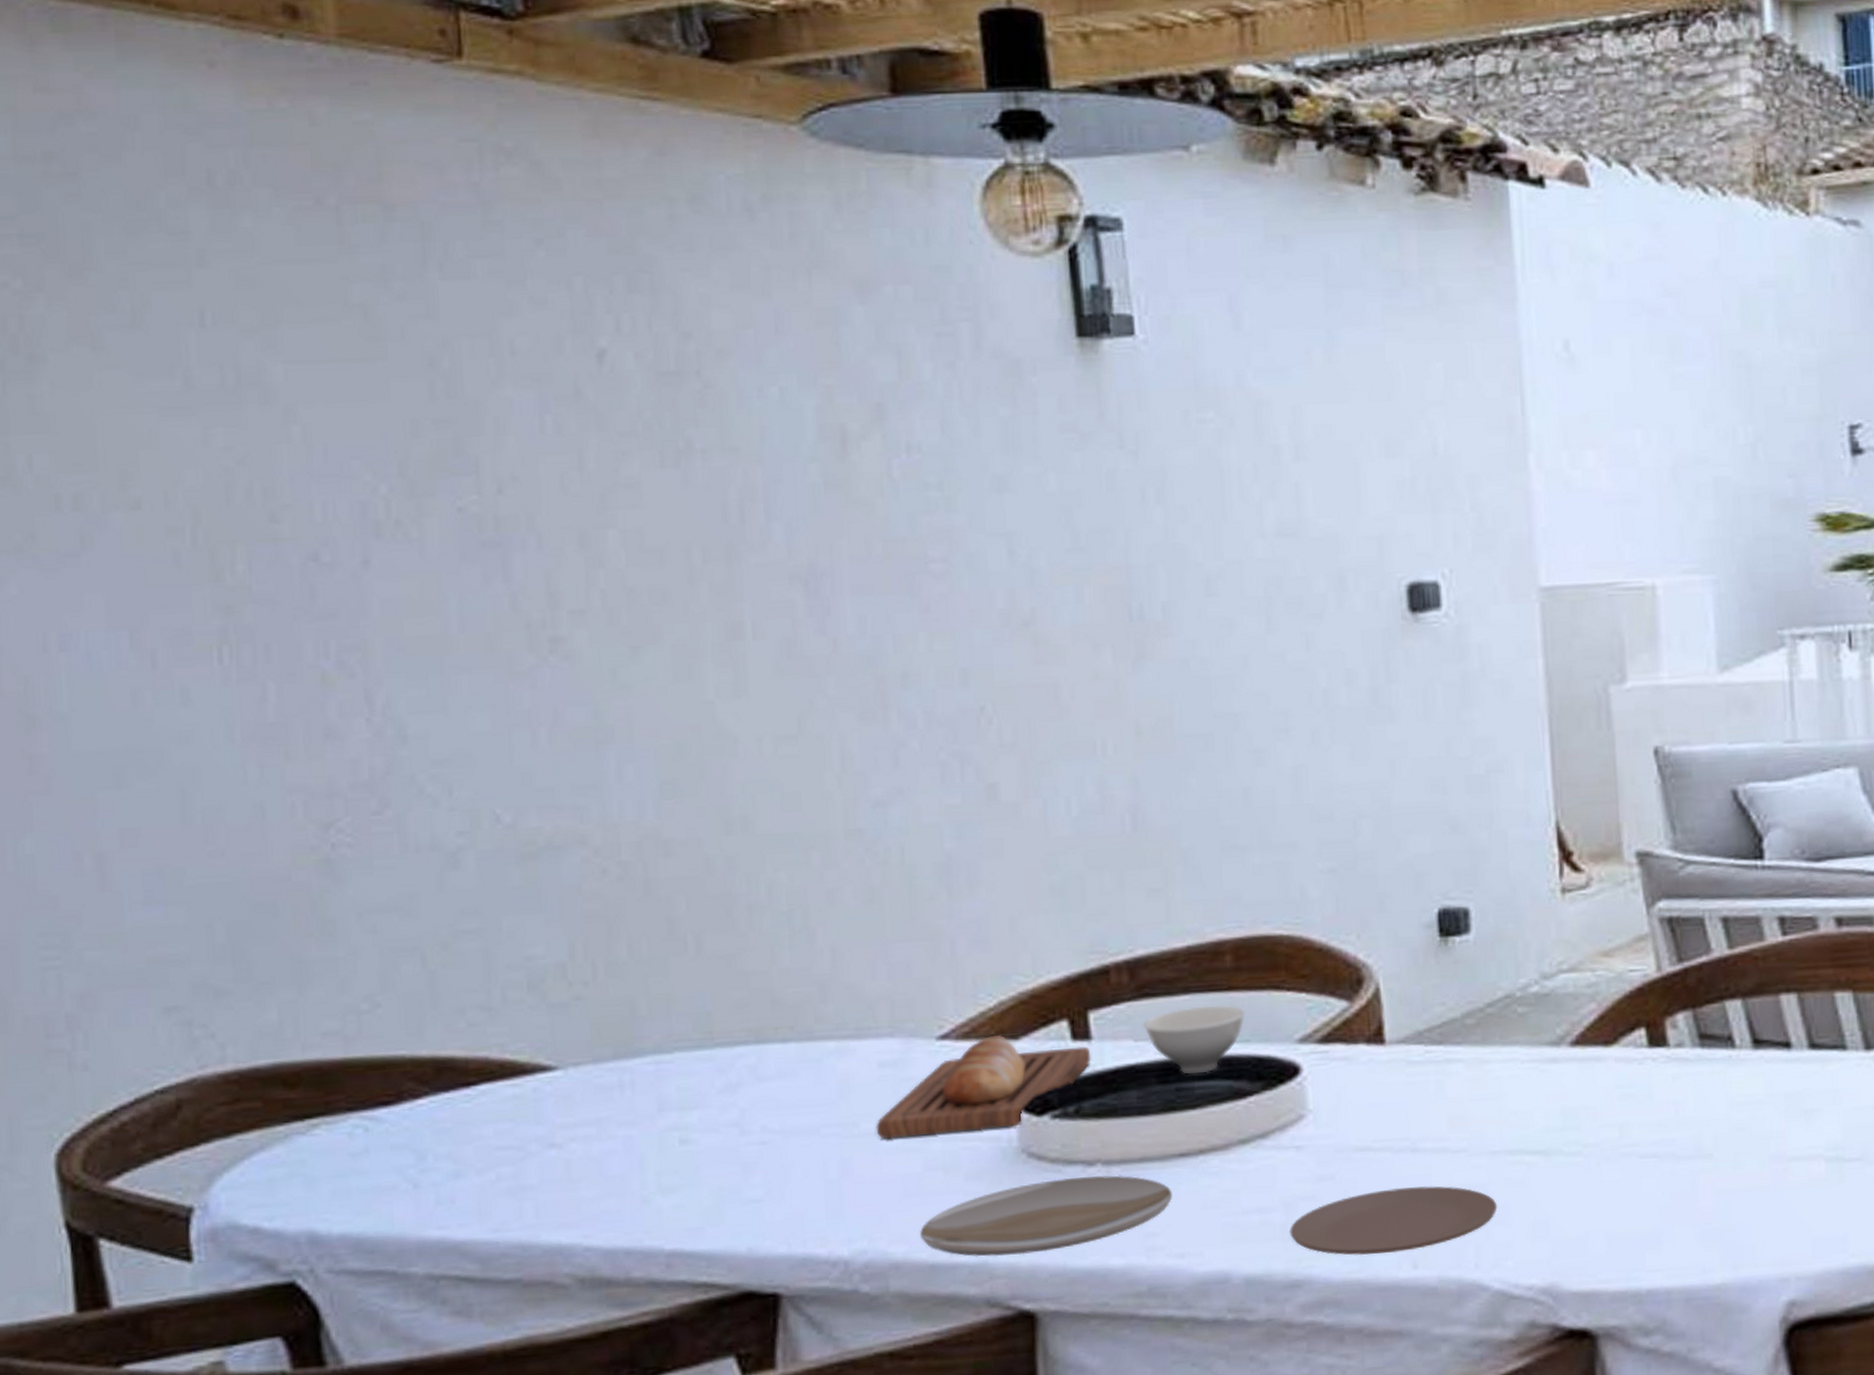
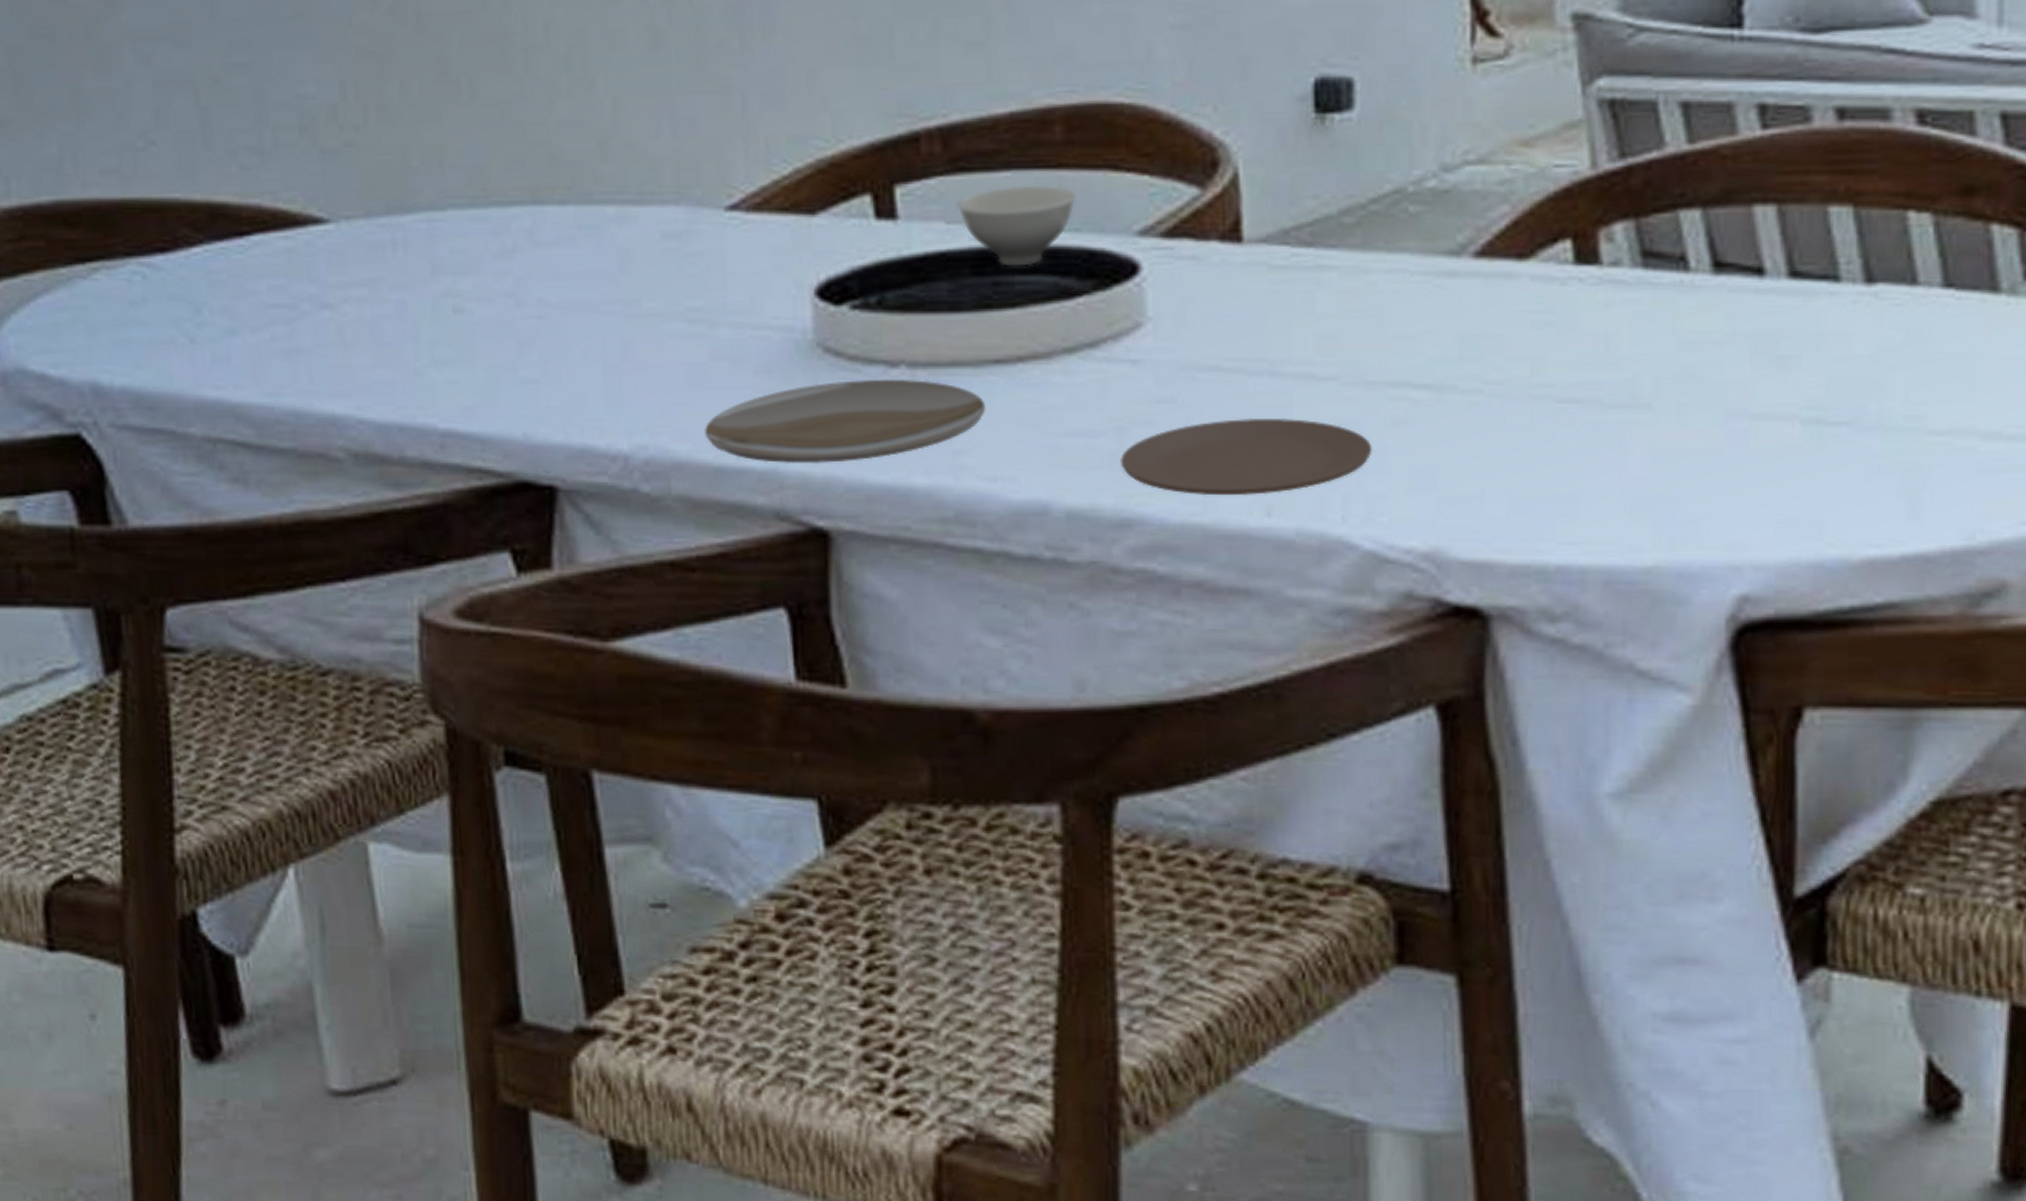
bread loaf: present [876,1034,1091,1140] -> none [658,207,897,322]

